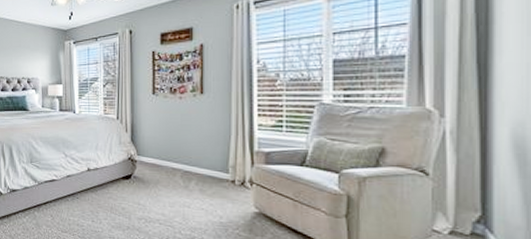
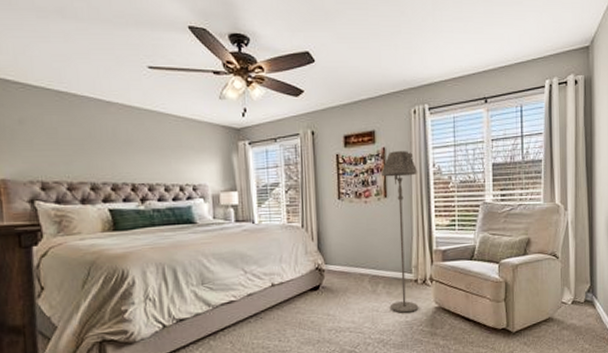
floor lamp: none [198,47,239,214] -> present [381,151,419,313]

